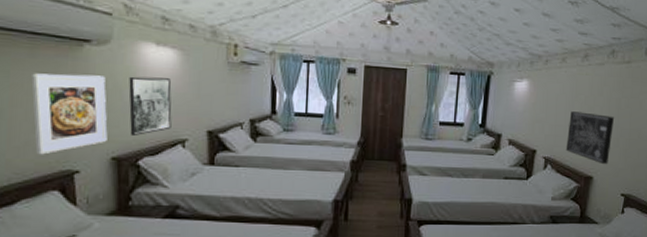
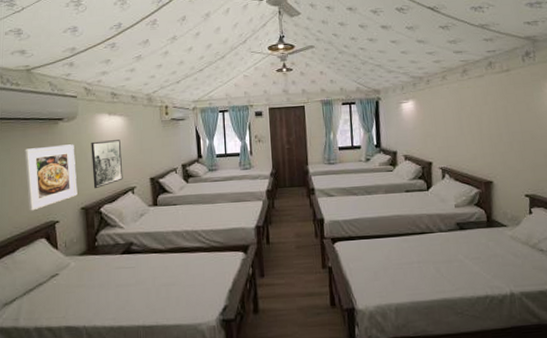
wall art: present [565,111,615,165] -> none [459,121,506,169]

